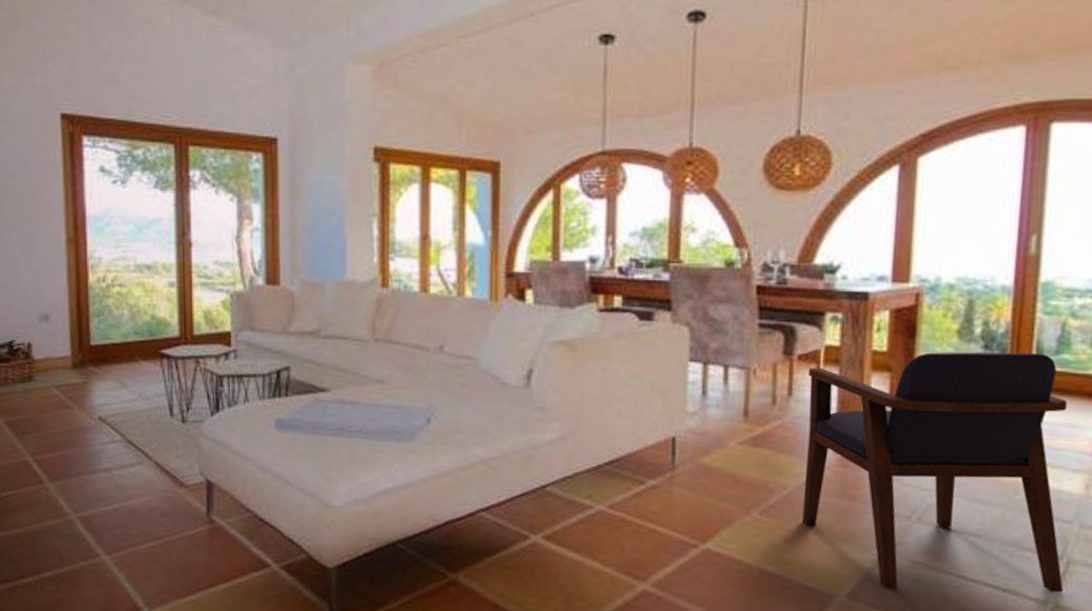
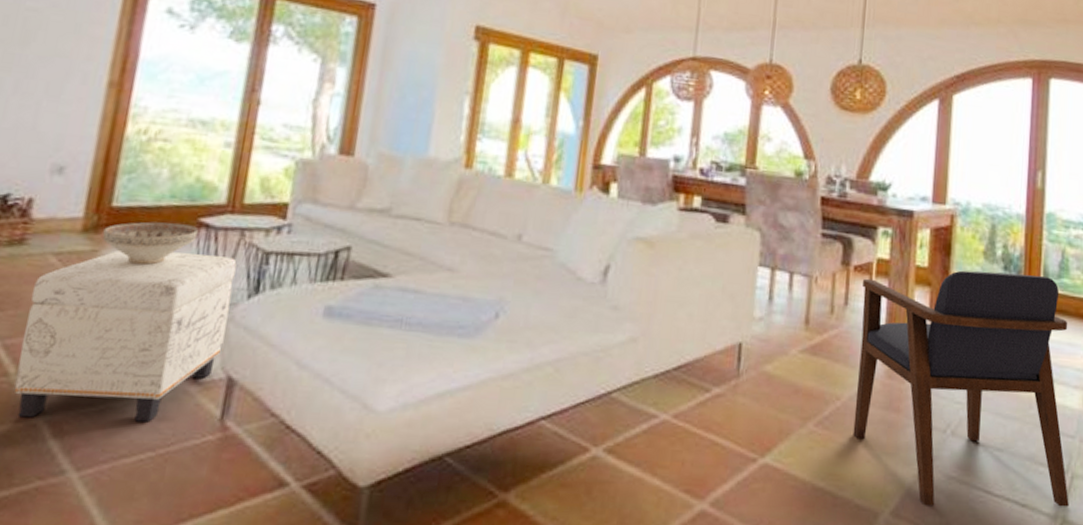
ottoman: none [46,380,199,518] -> present [14,250,237,423]
decorative bowl: none [88,356,161,392] -> present [102,221,198,265]

